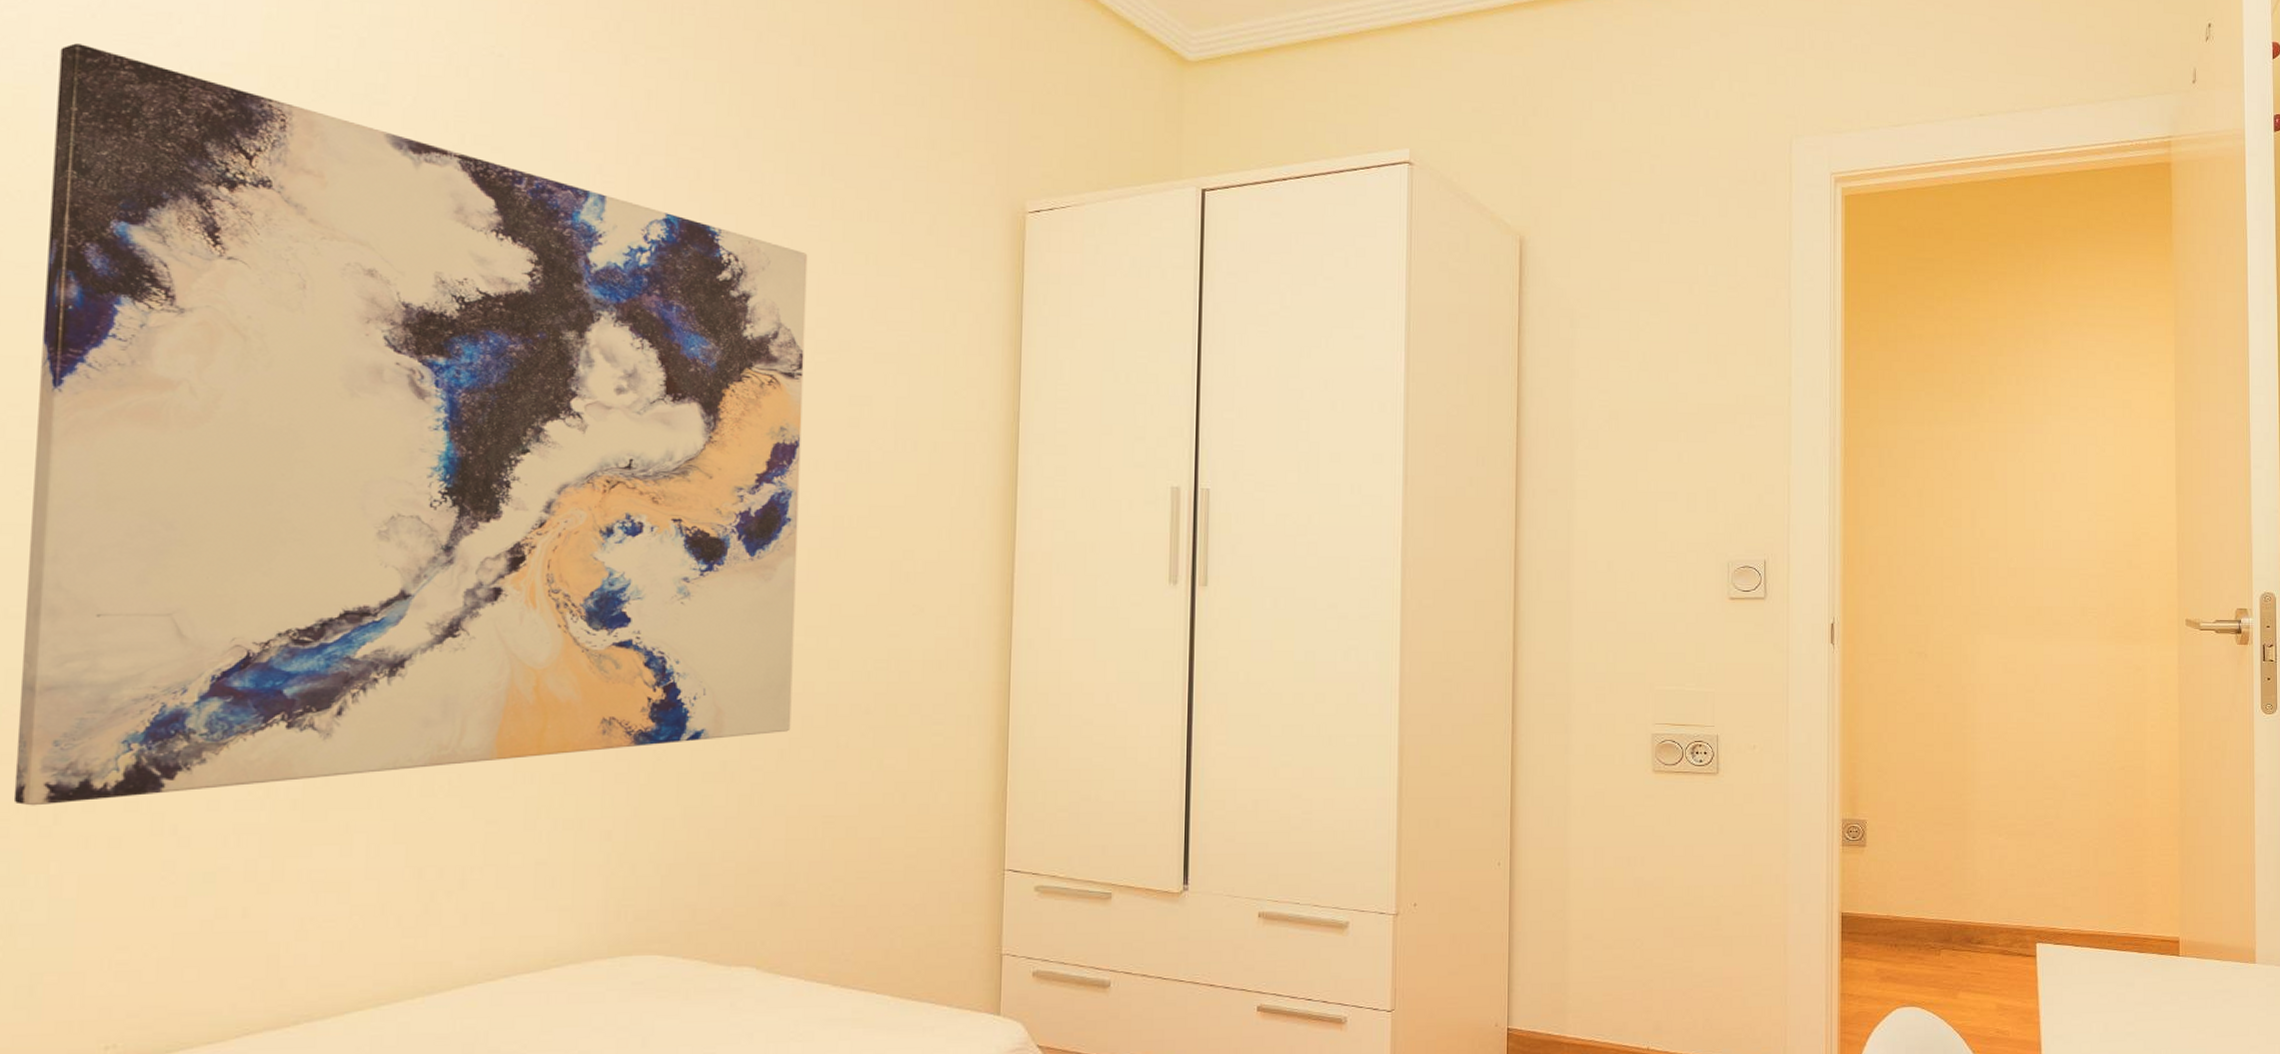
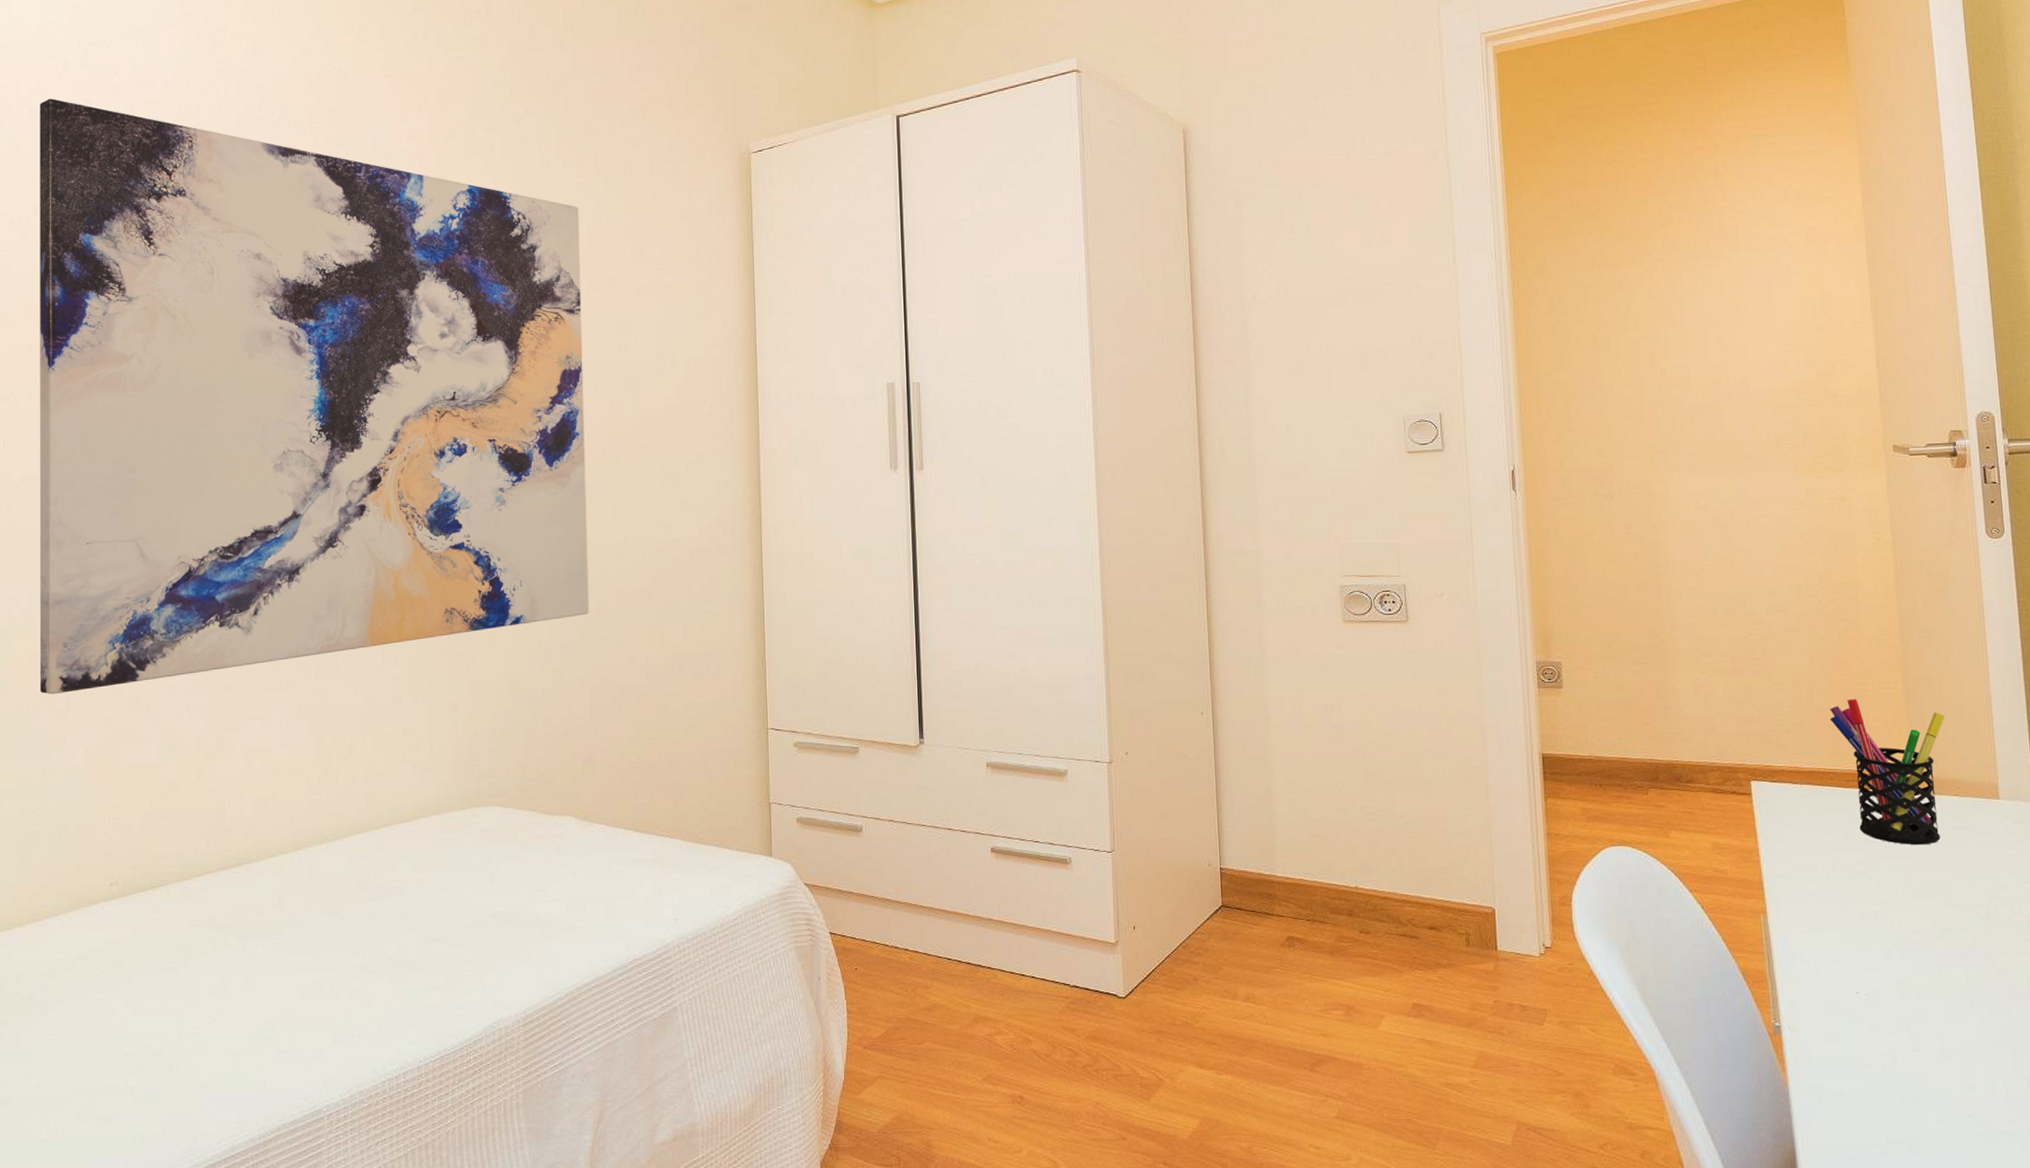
pen holder: none [2112,864,2214,1007] -> present [1830,698,1945,846]

